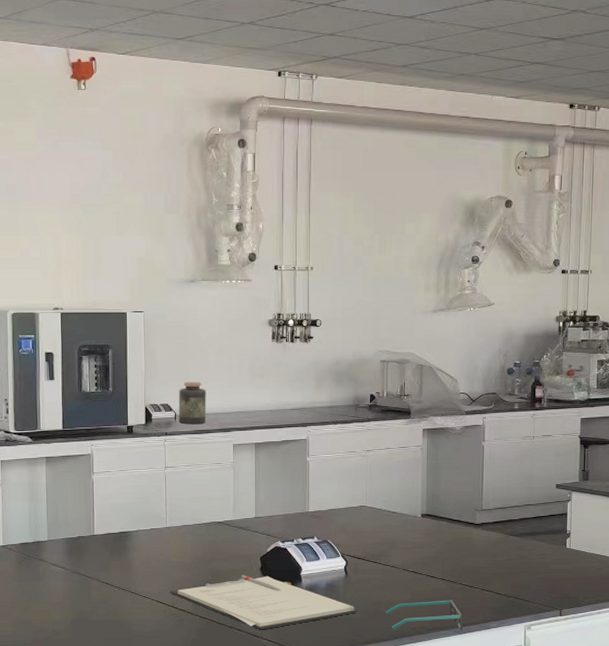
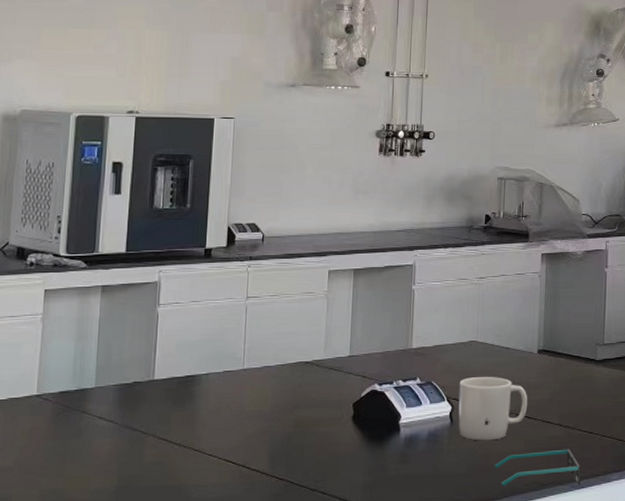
clipboard: present [170,575,359,630] -> none [242,425,465,492]
jar: present [178,381,207,425] -> none [266,198,301,248]
mug: none [352,536,414,591] -> present [458,376,528,441]

